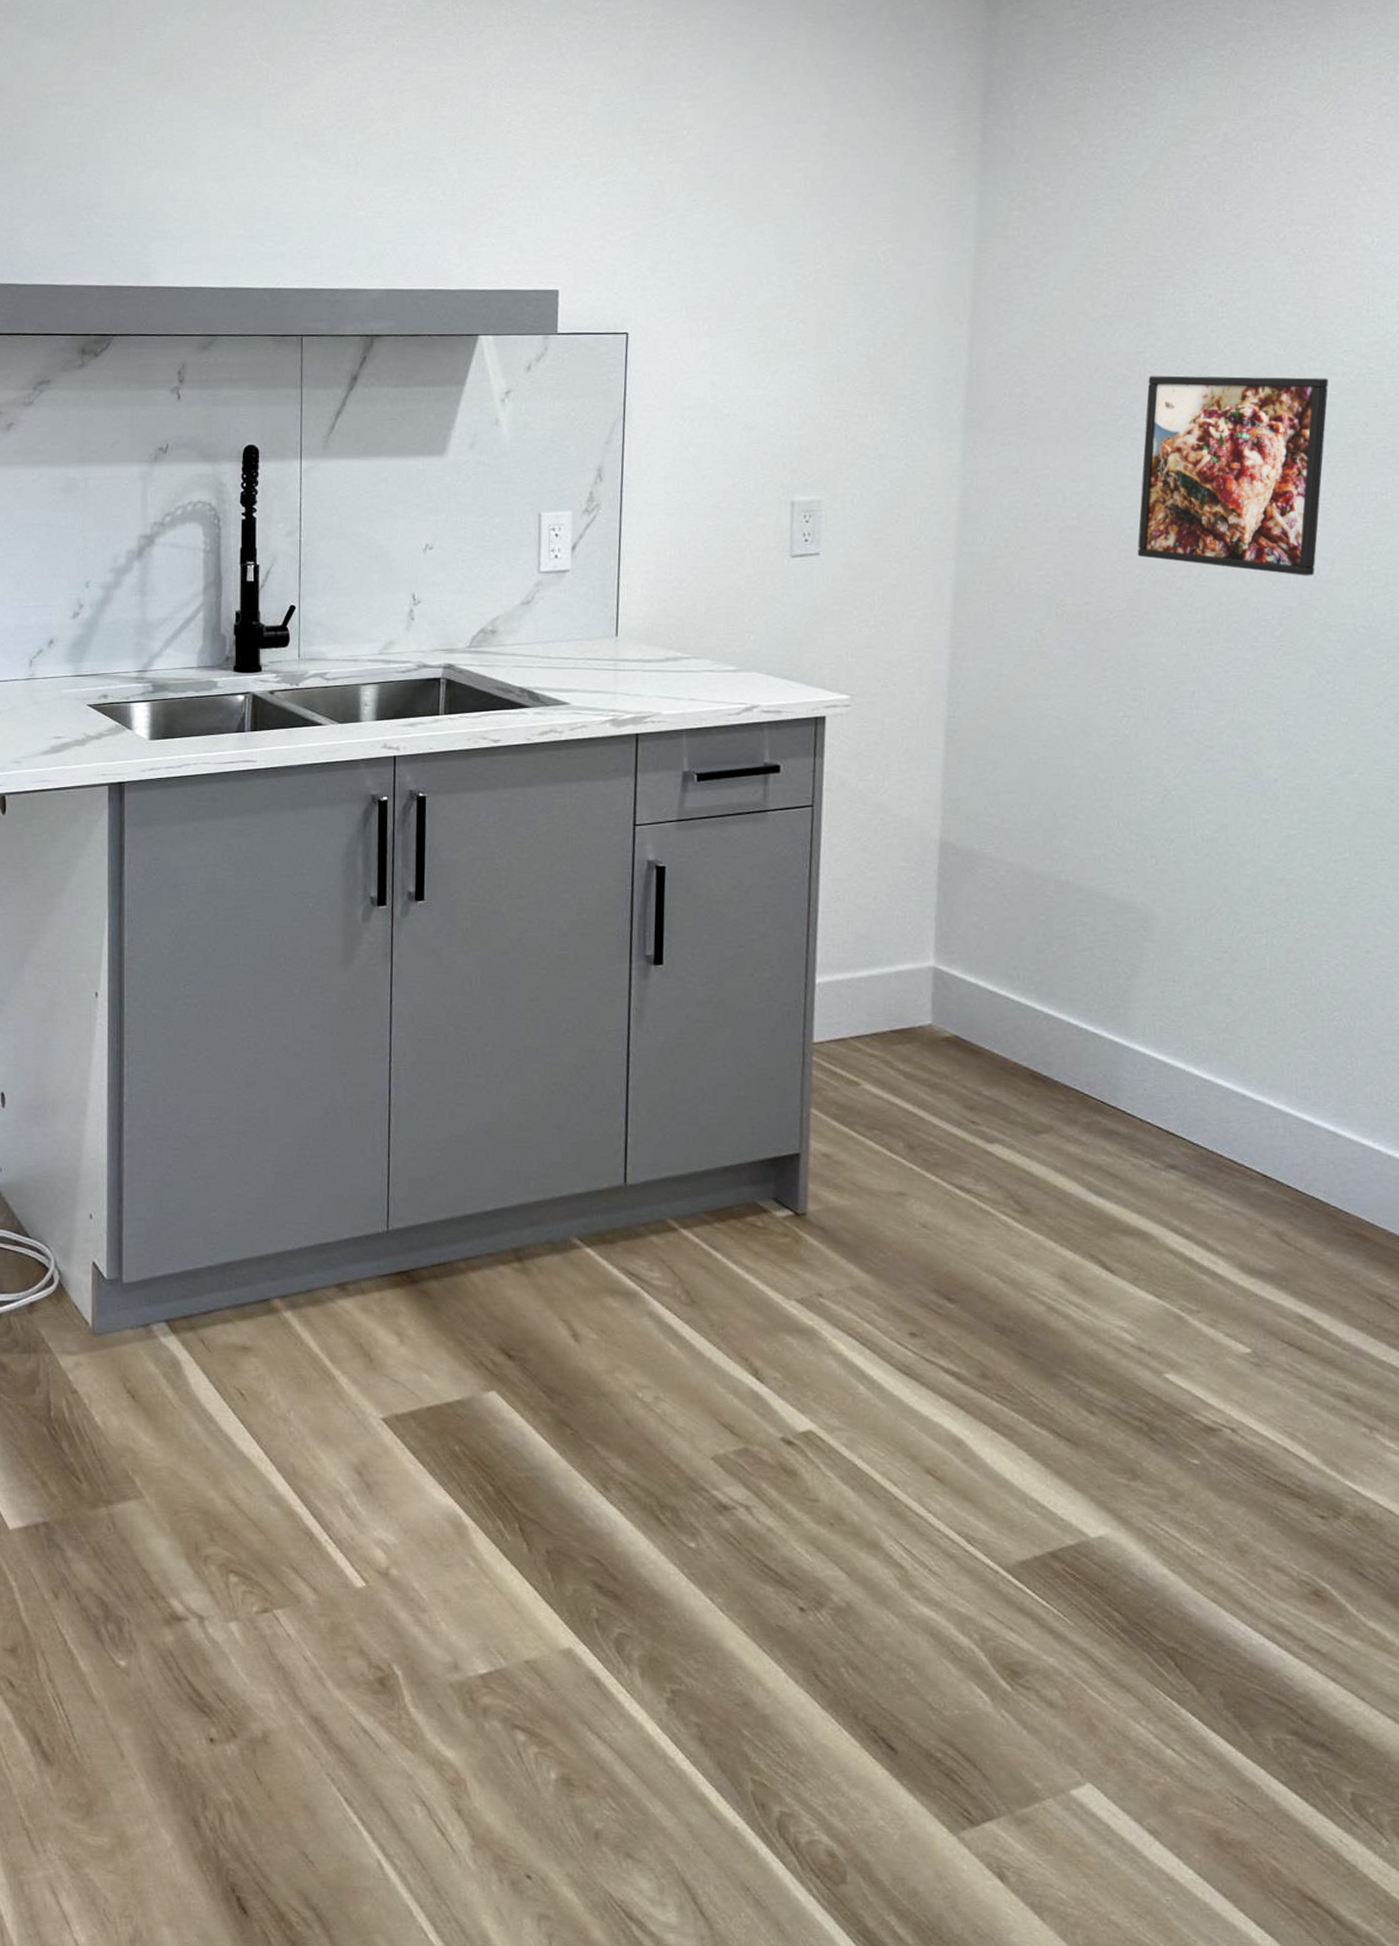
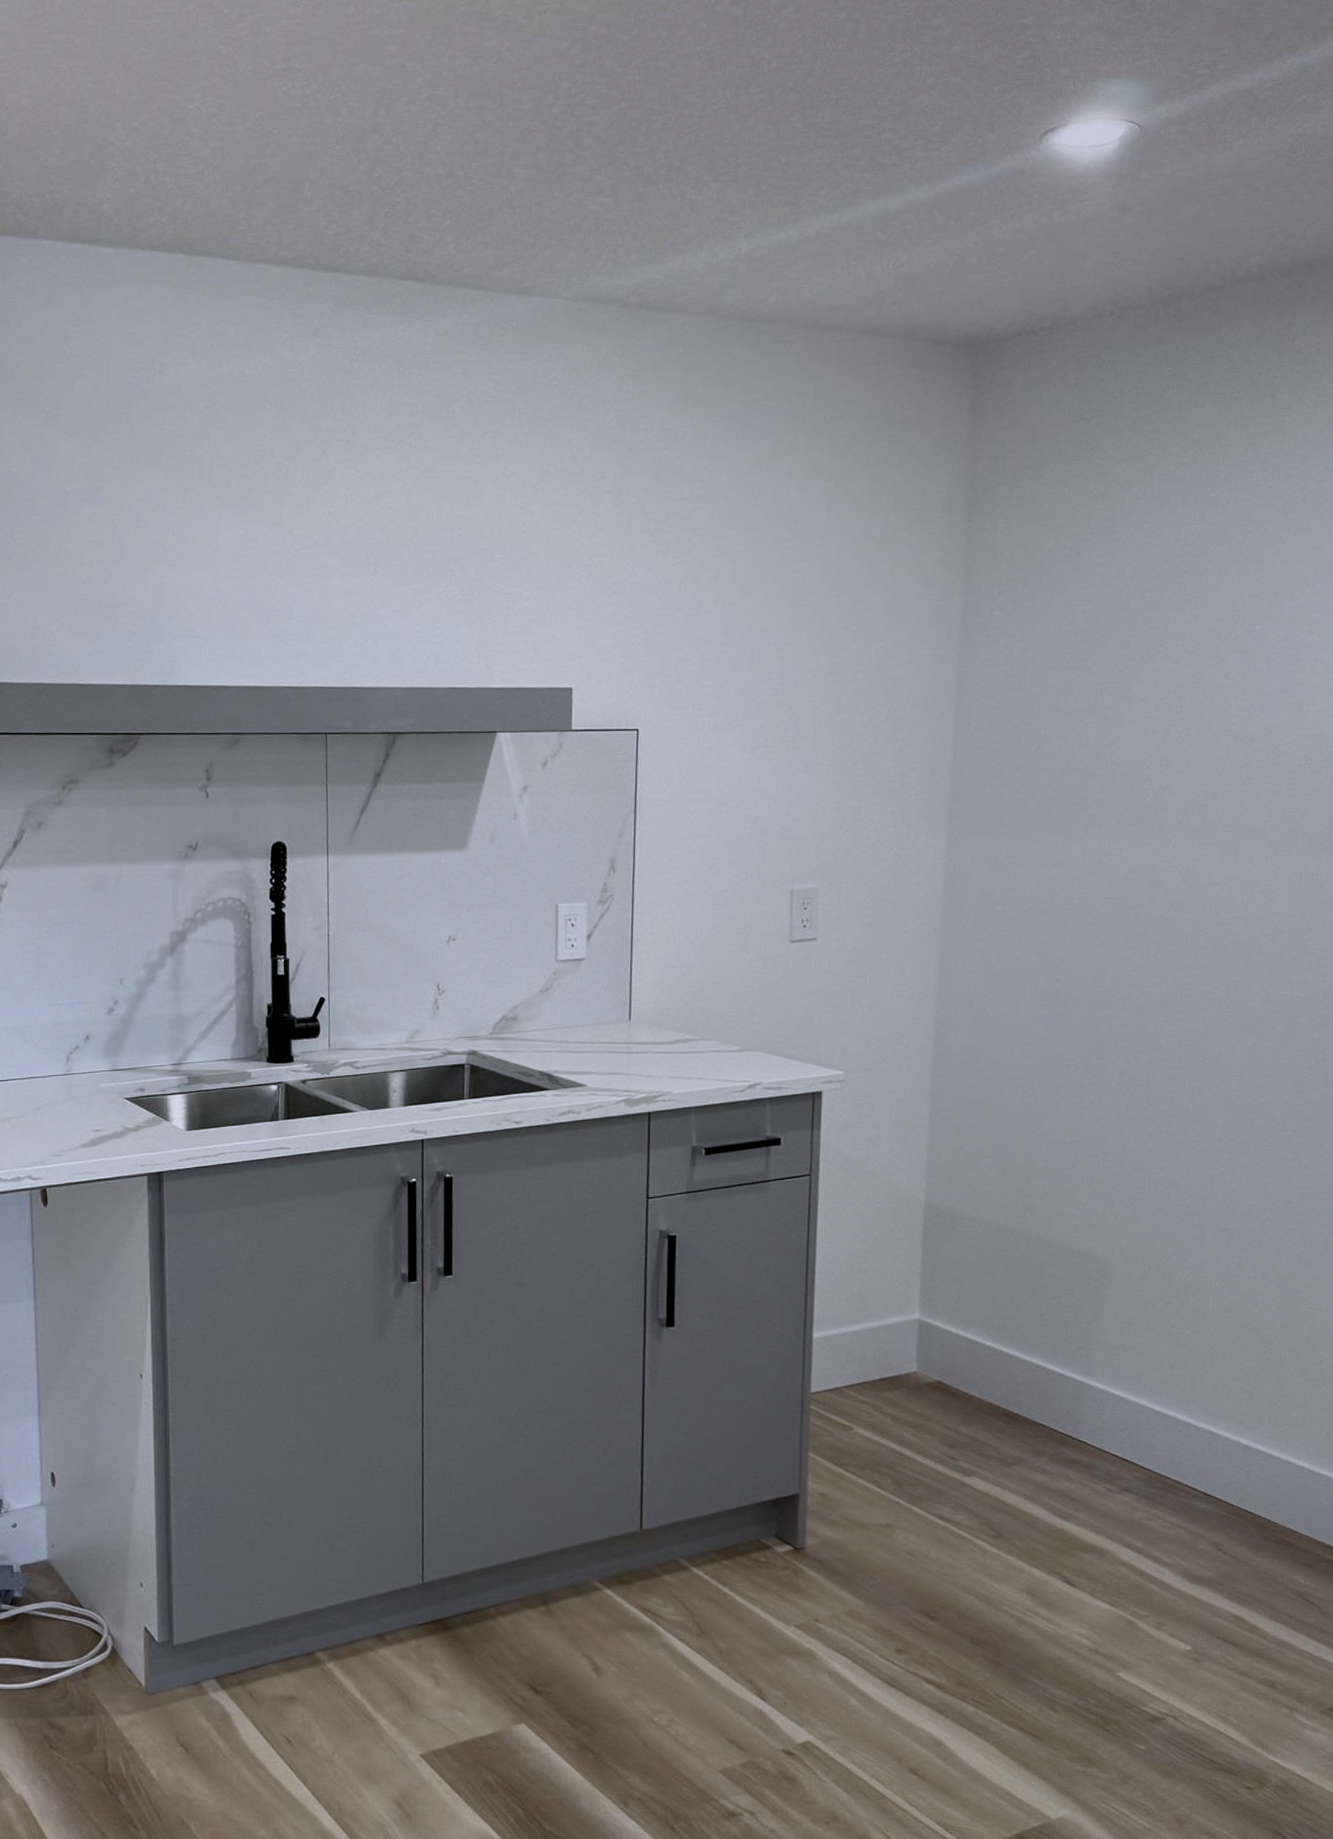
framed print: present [1137,375,1328,576] -> none [1102,767,1273,952]

